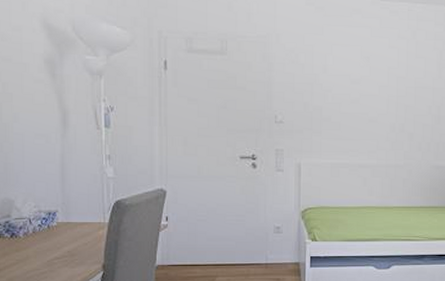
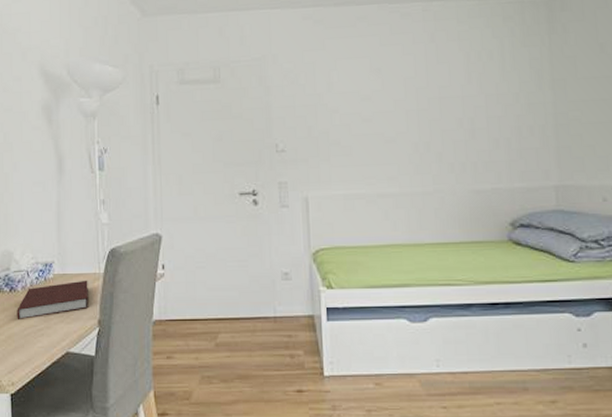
notebook: none [18,228,93,263] -> present [17,280,88,319]

